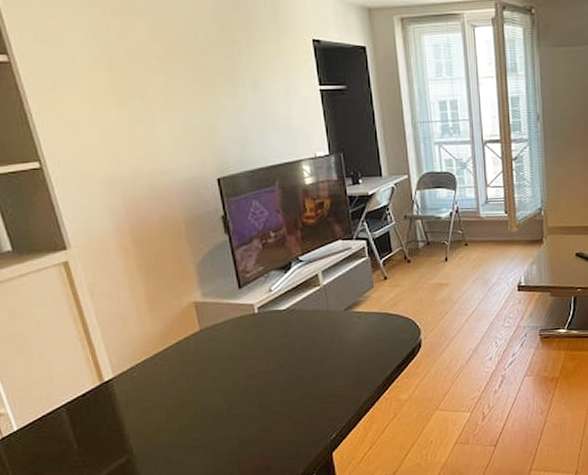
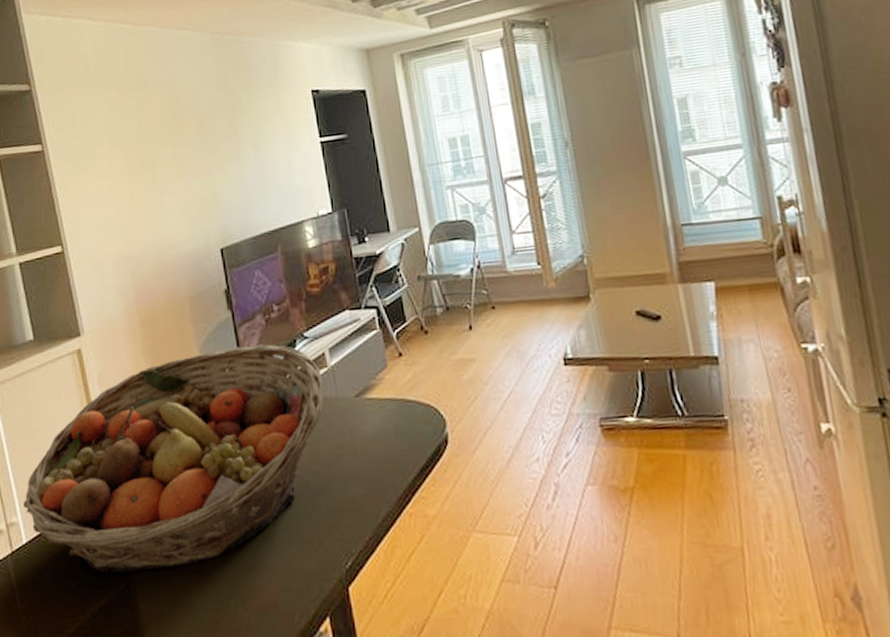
fruit basket: none [12,265,317,452] -> present [24,344,324,573]

